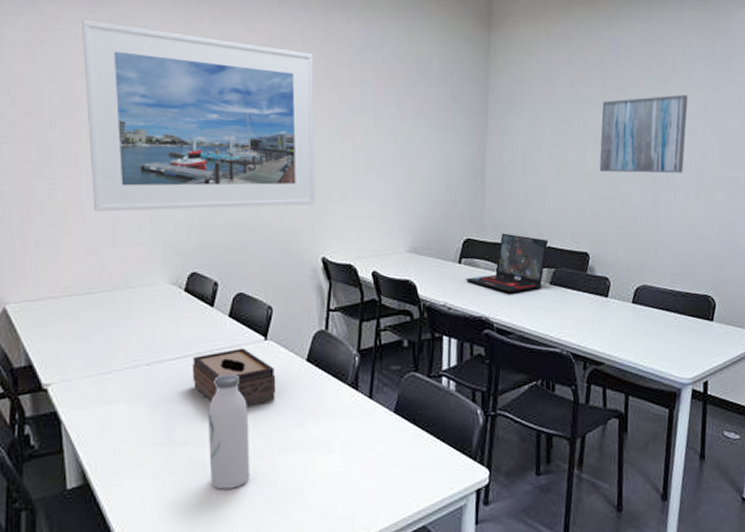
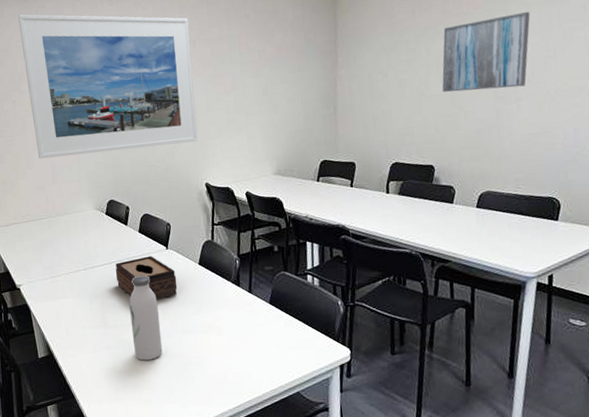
laptop: present [466,233,549,294] -> none [324,153,396,205]

